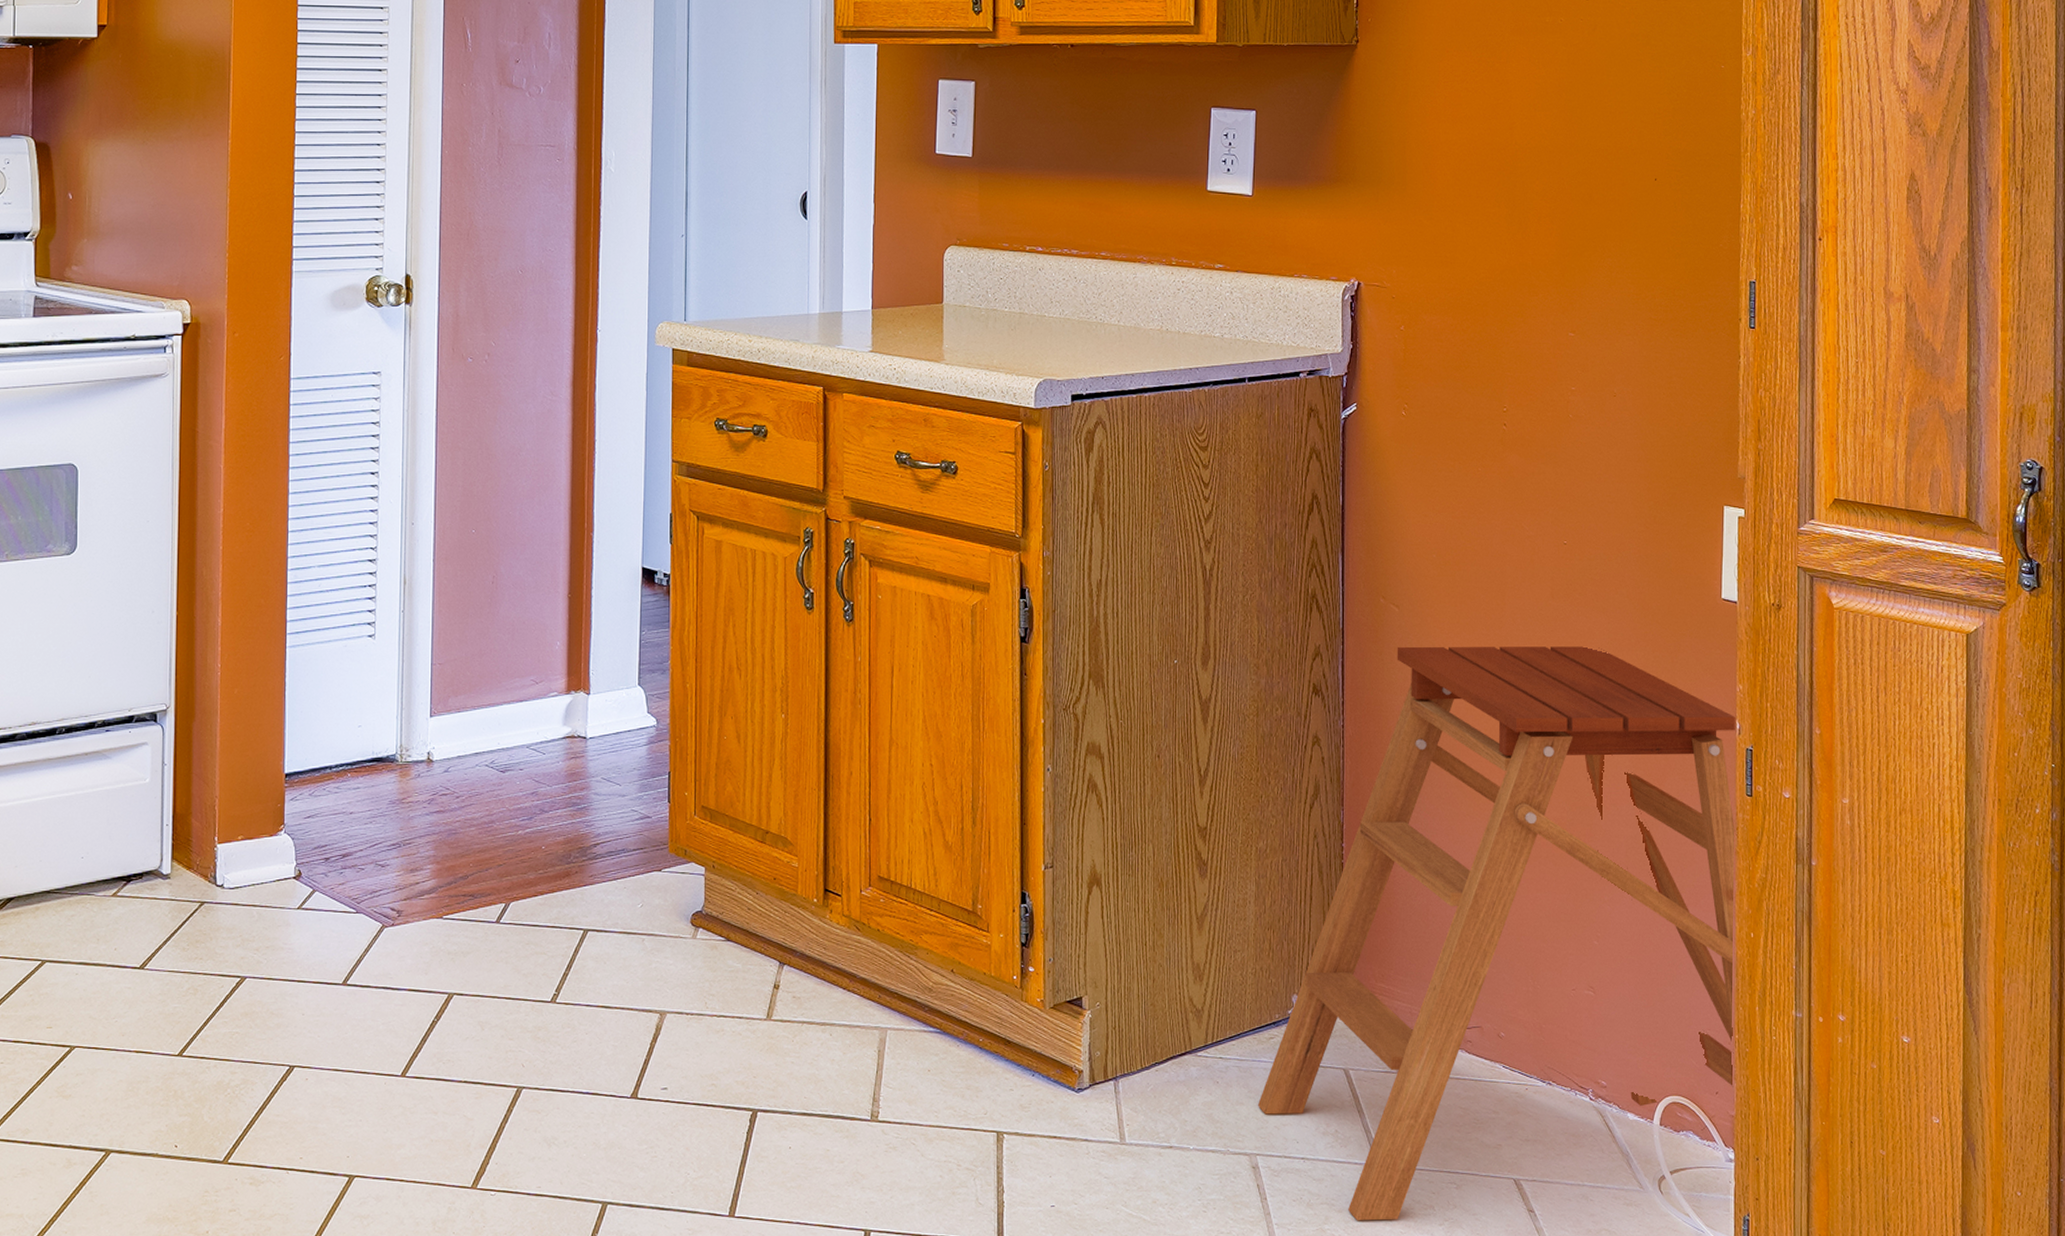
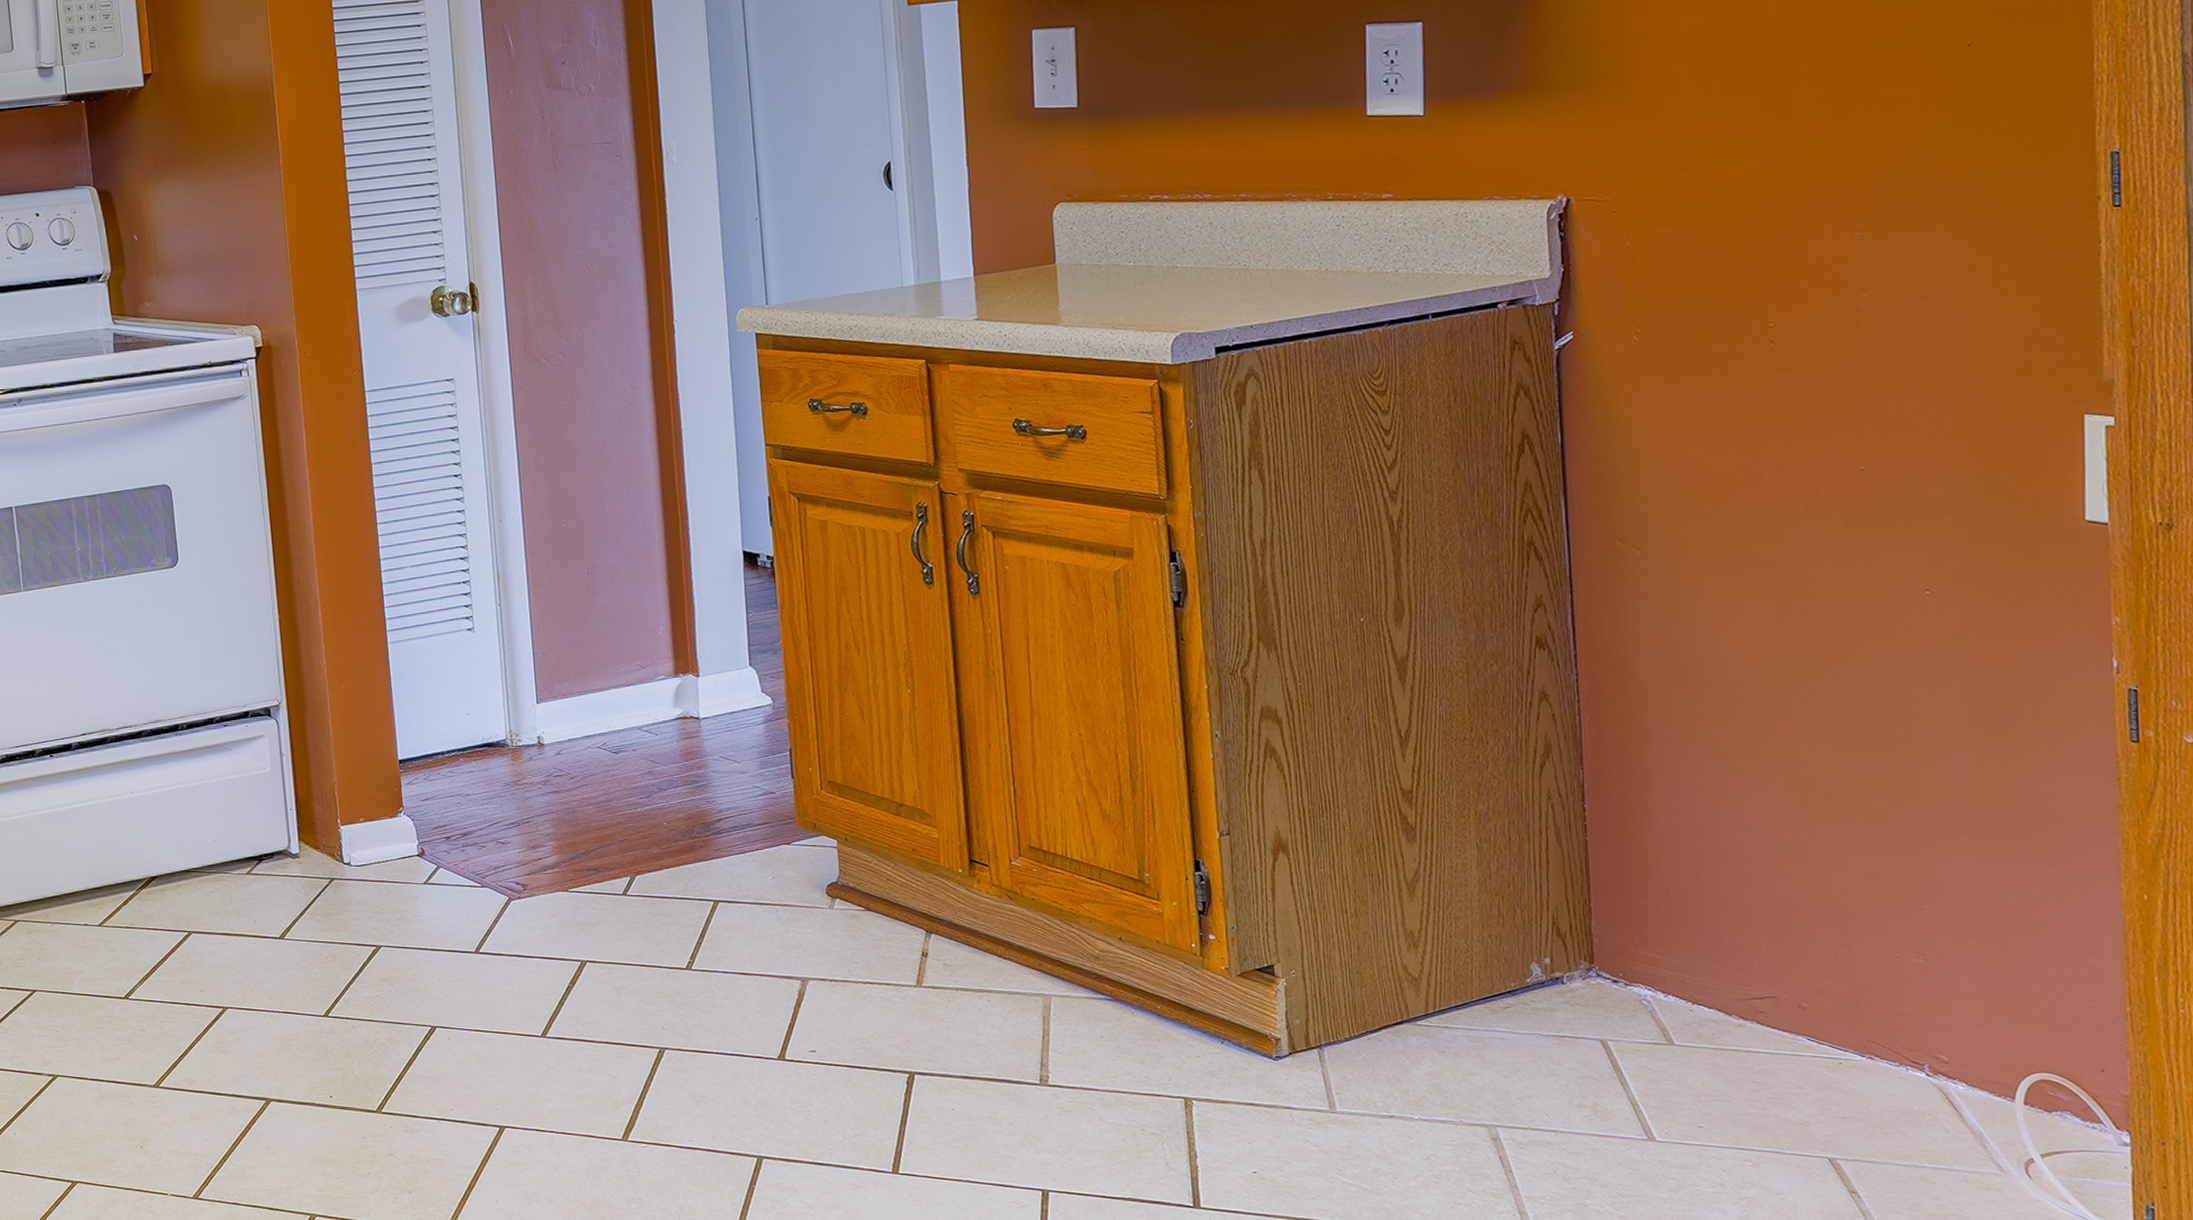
step ladder: present [1257,646,1735,1221] -> none [1494,582,2126,1197]

